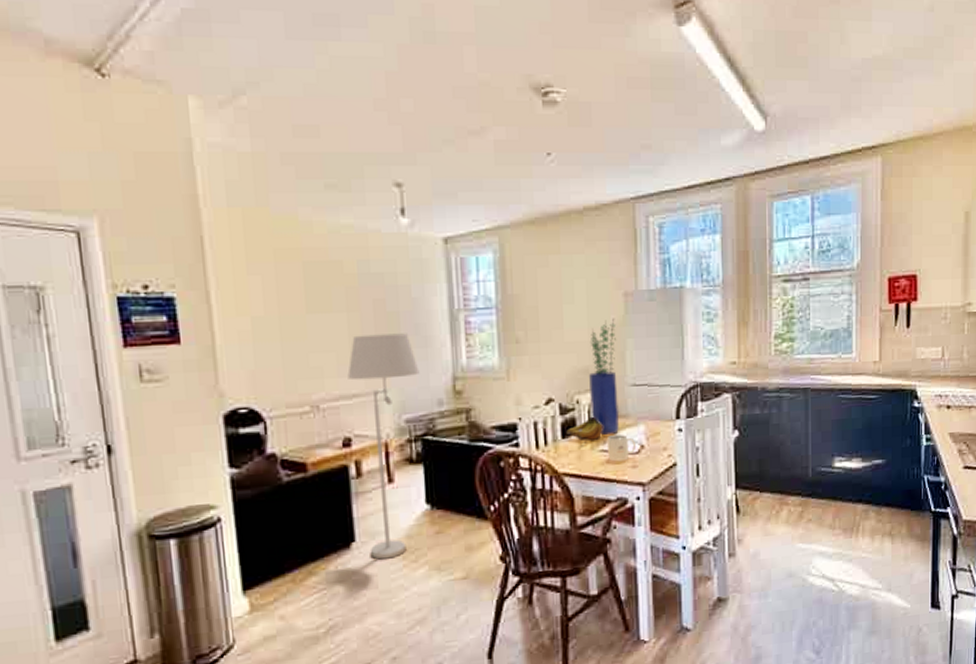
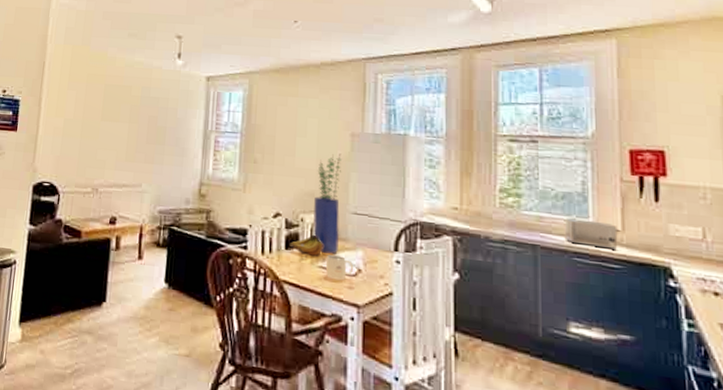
floor lamp: present [347,333,420,560] -> none [115,140,175,324]
toaster: none [832,355,878,383] -> present [565,218,621,251]

